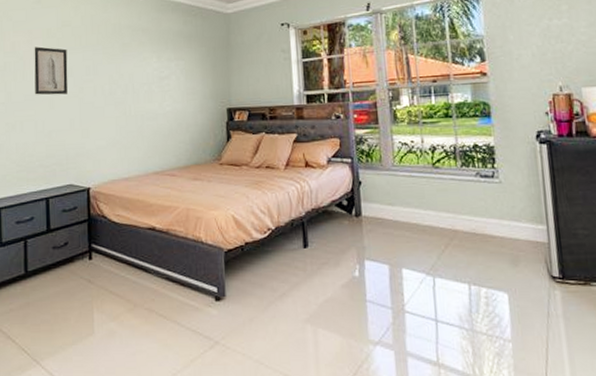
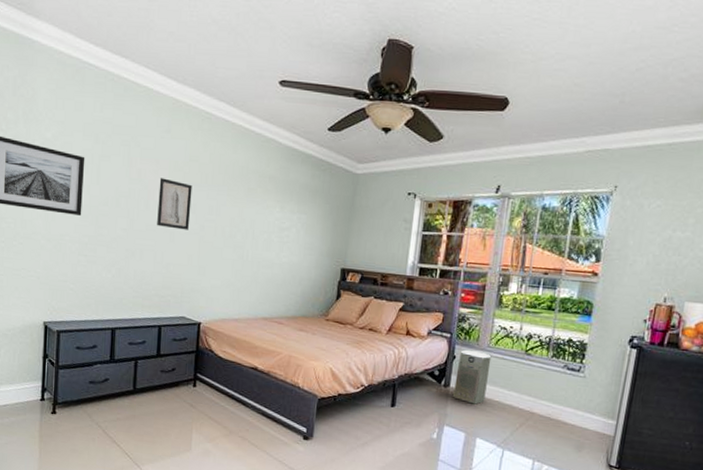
air purifier: none [365,172,402,231] -> present [452,349,492,405]

